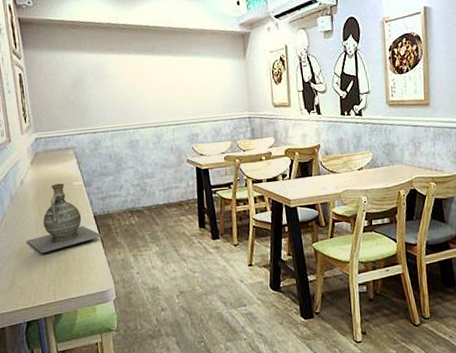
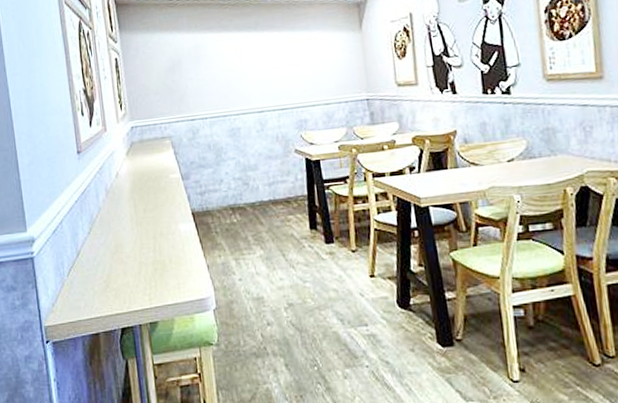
ceramic jug: present [26,183,103,254] -> none [121,176,202,254]

